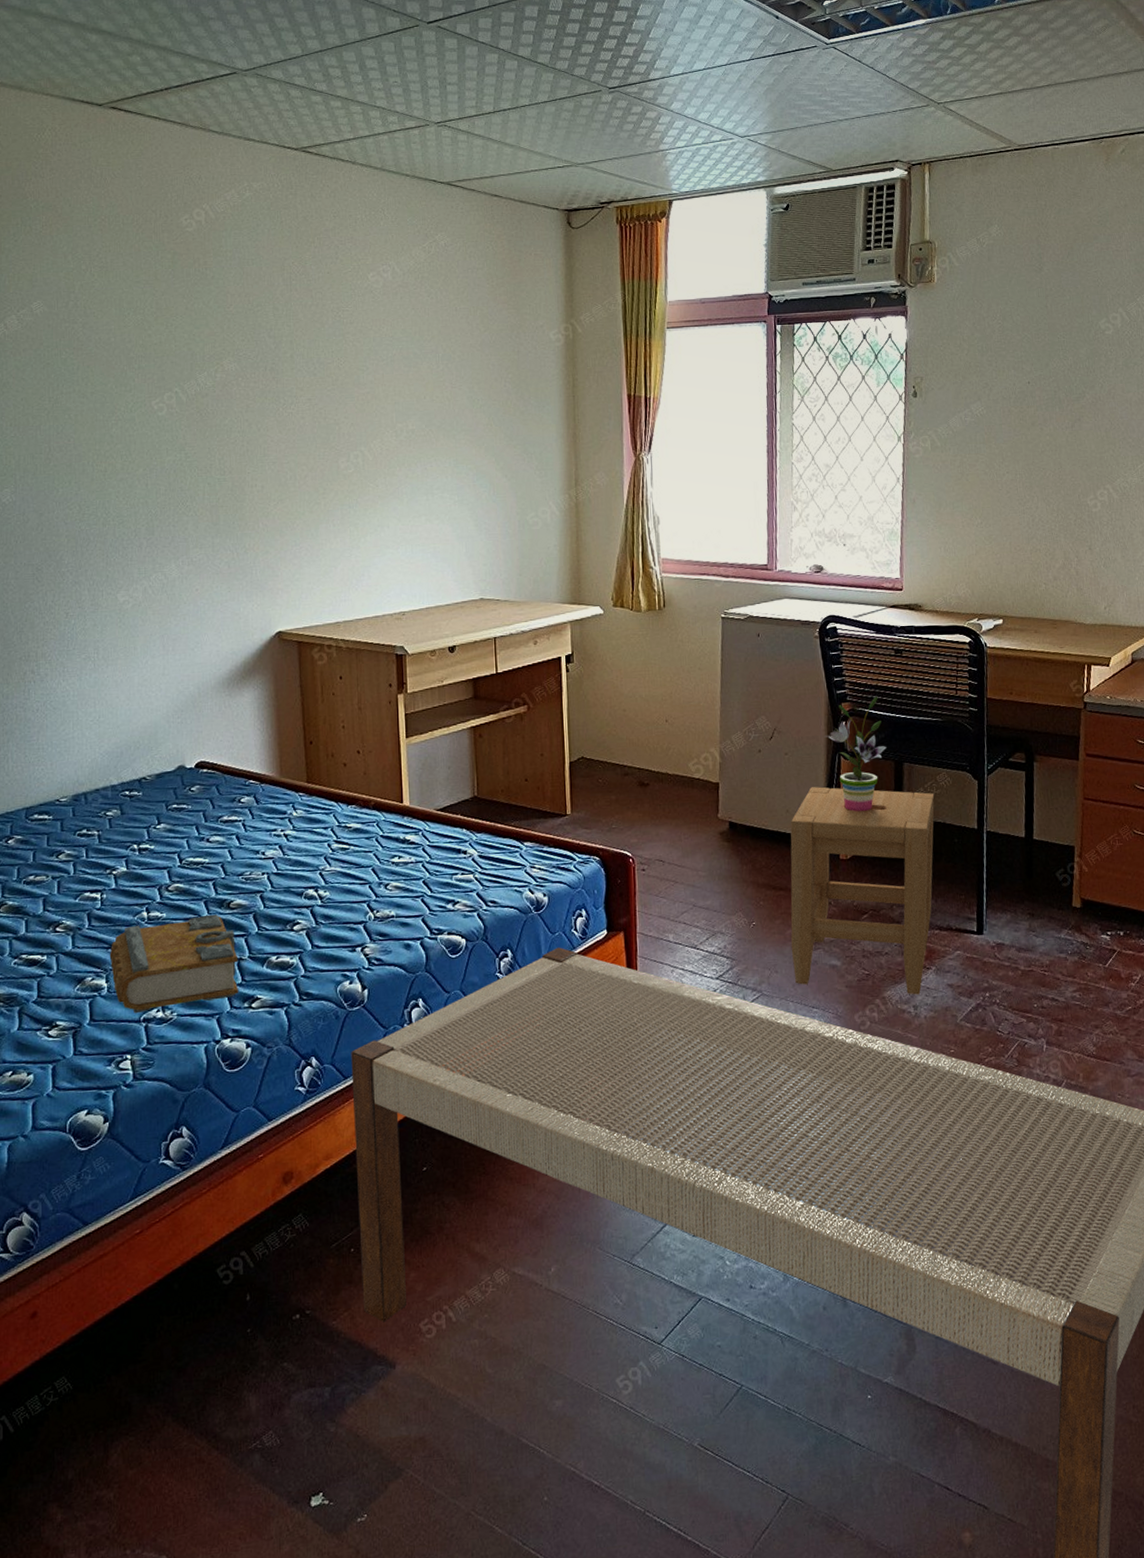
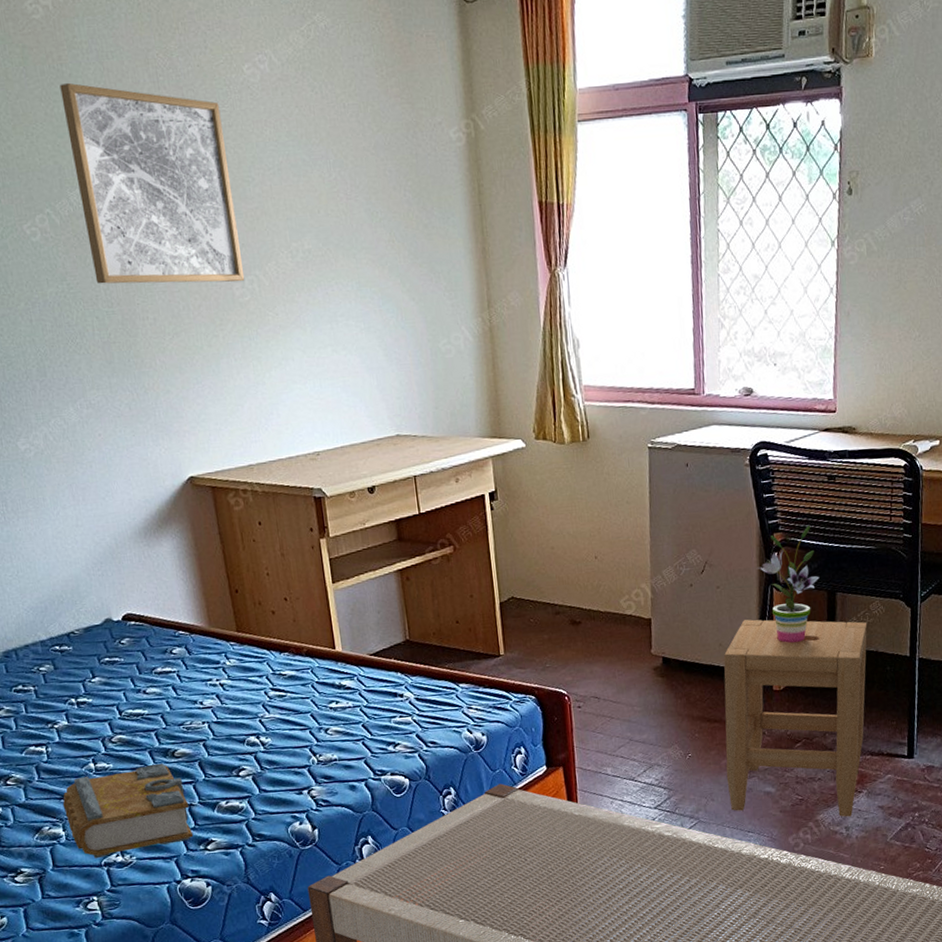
wall art: none [202,283,351,457] -> present [59,82,245,284]

